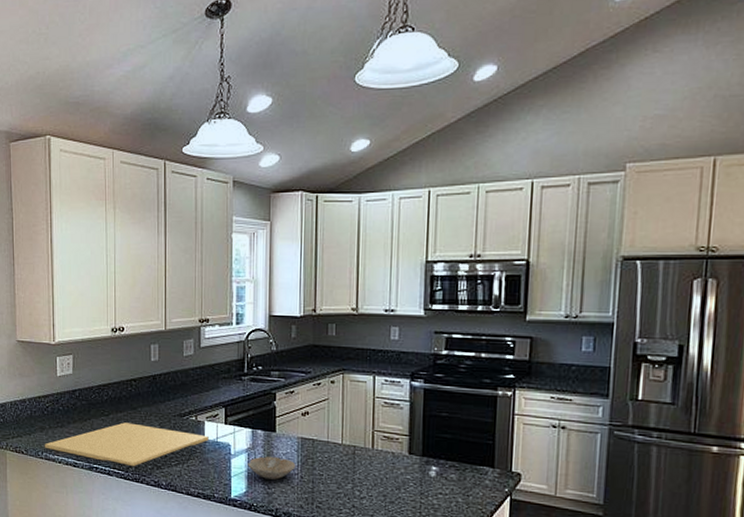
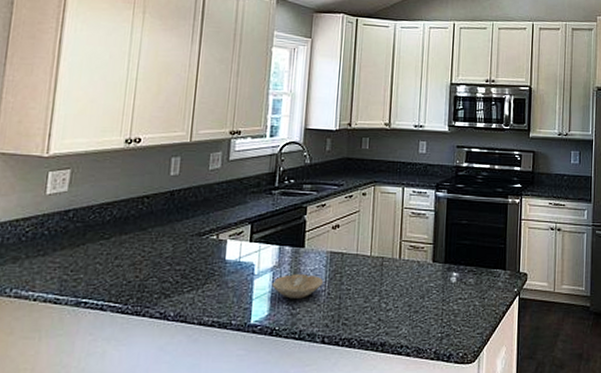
cutting board: present [44,422,209,466] -> none [15,246,230,297]

